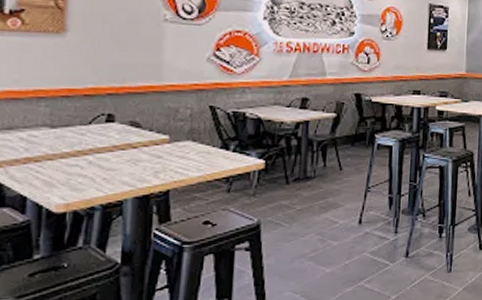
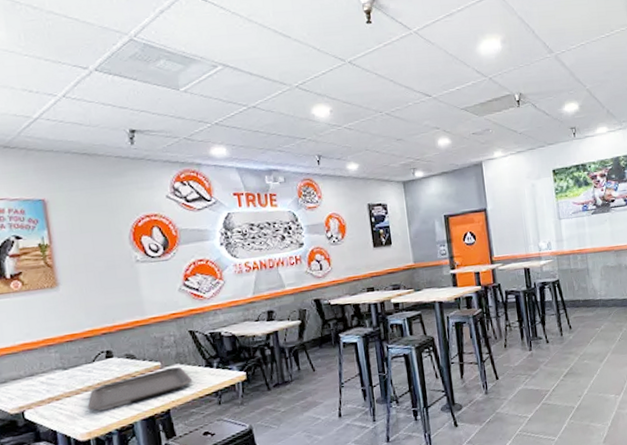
tray: none [71,143,203,181] -> present [88,367,193,411]

